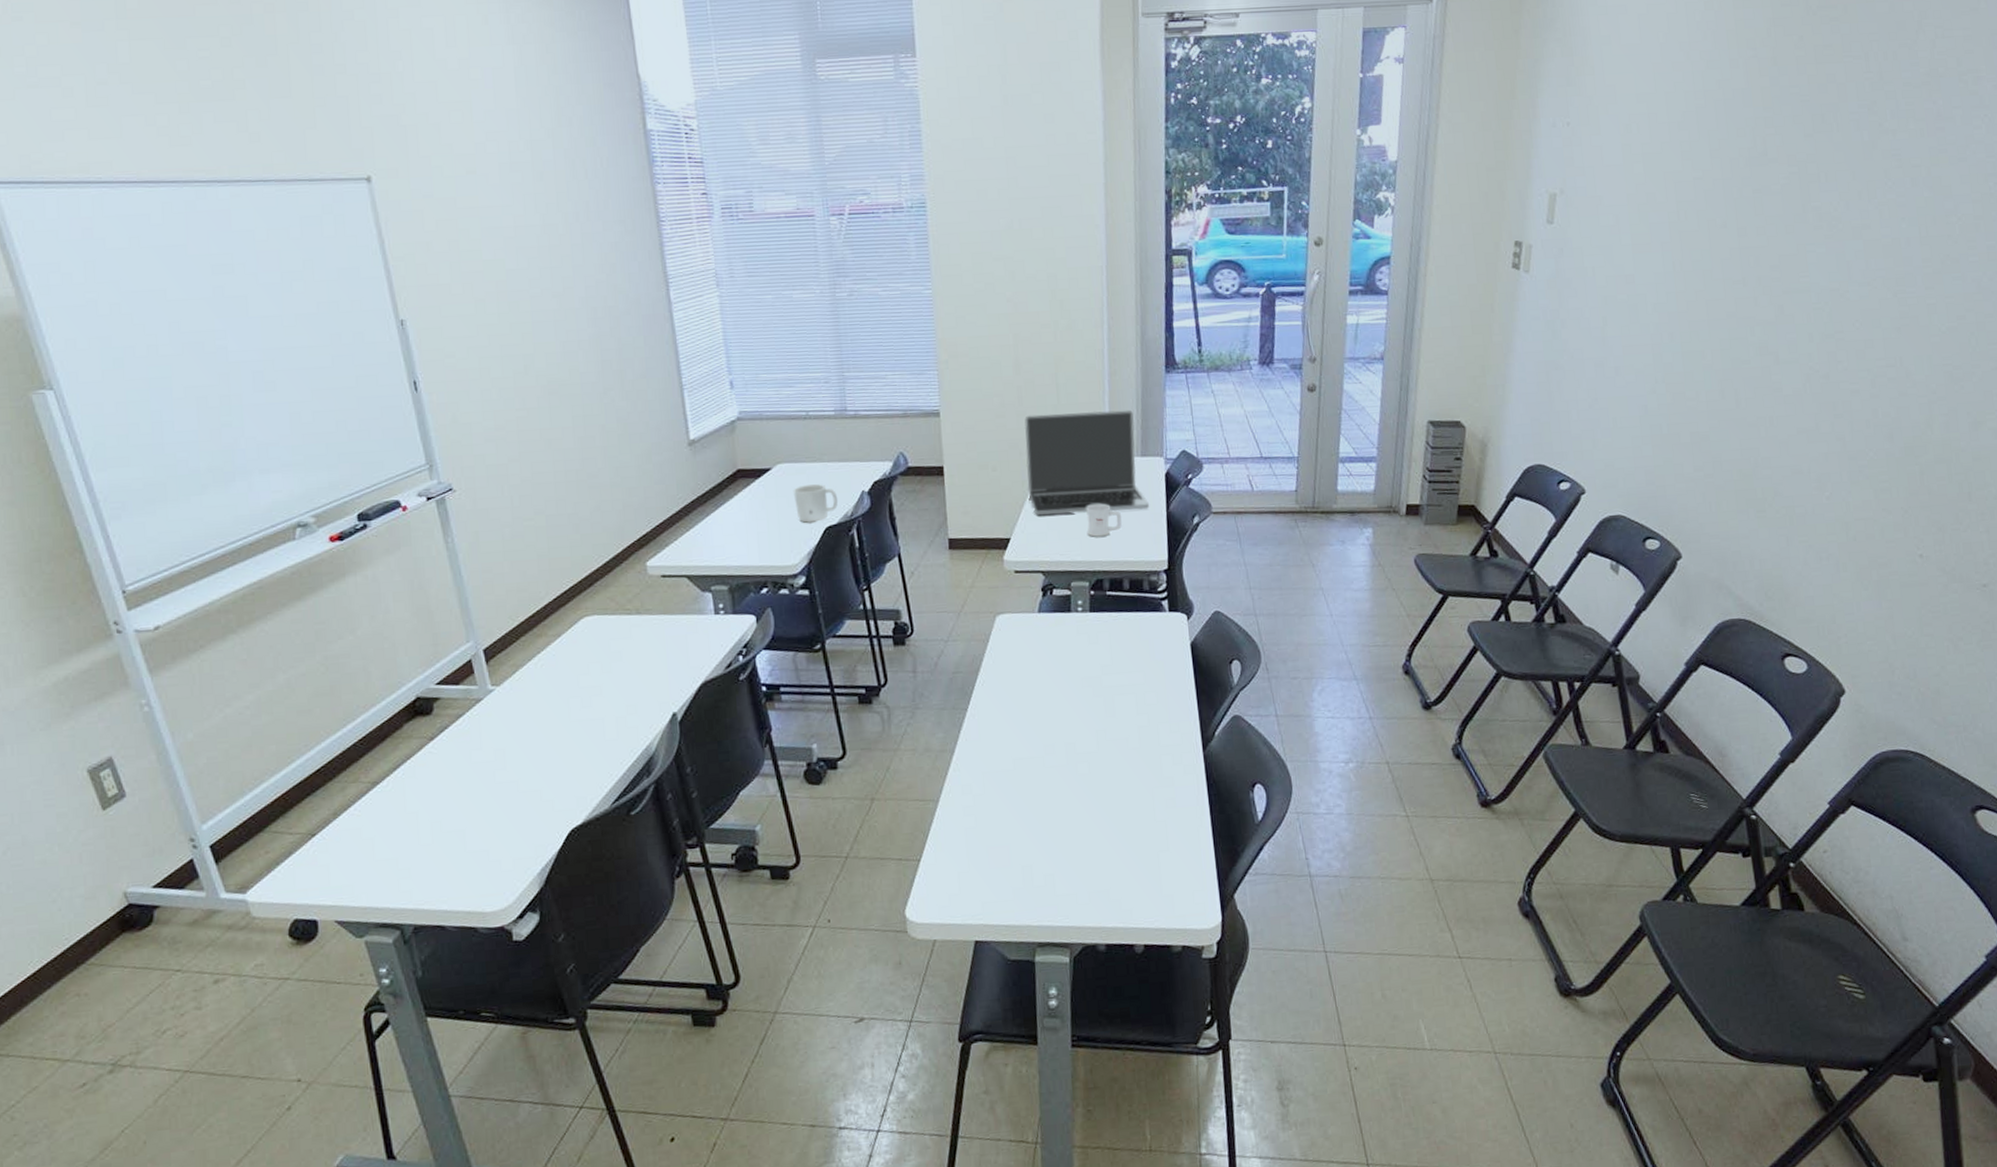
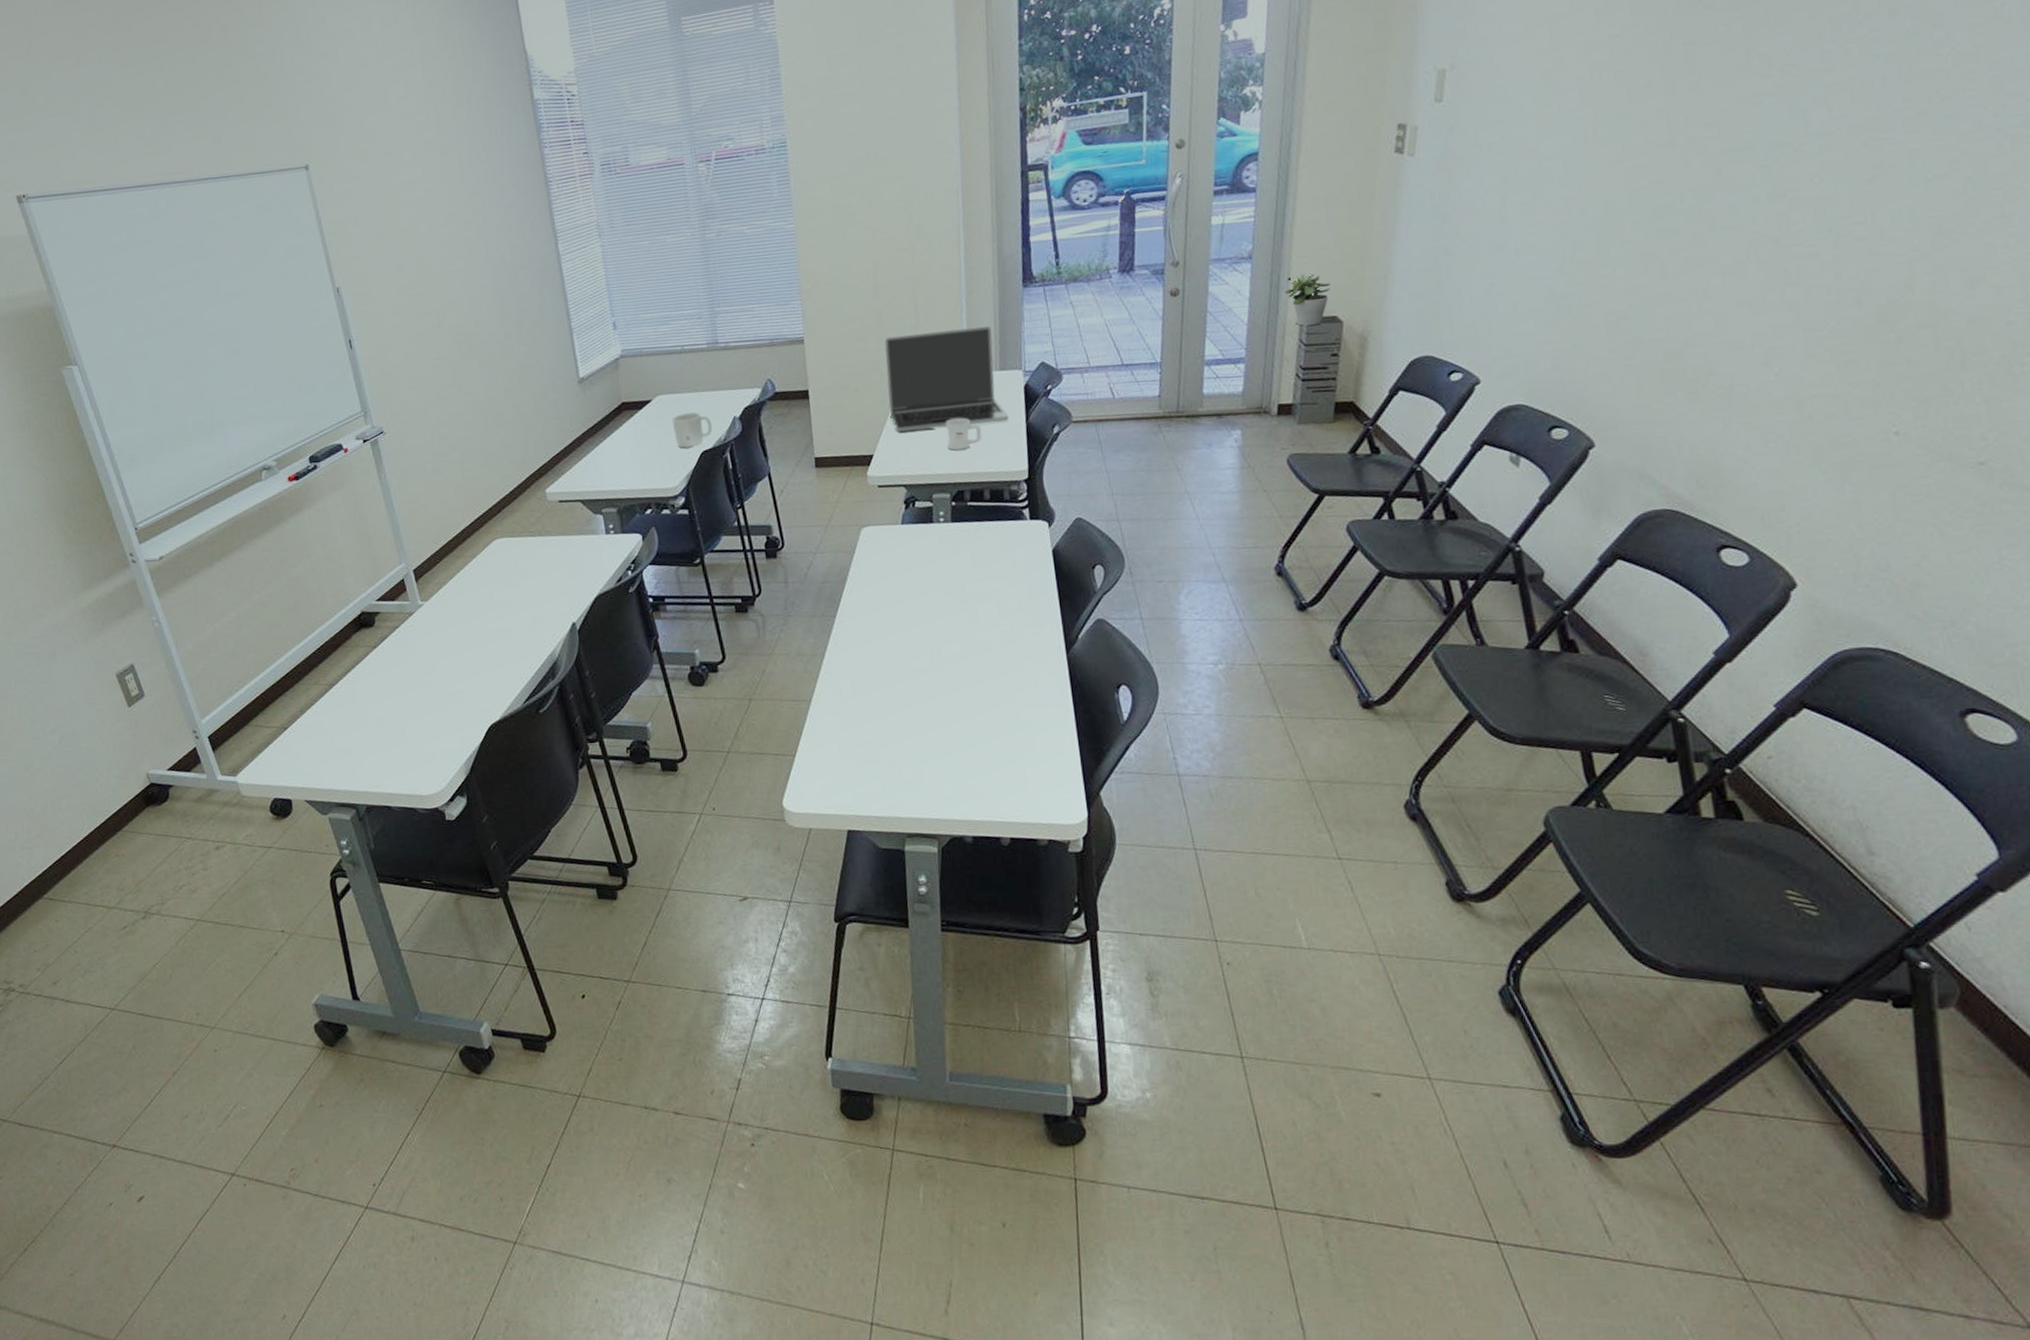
potted plant: none [1414,377,1455,430] -> present [1285,273,1331,326]

